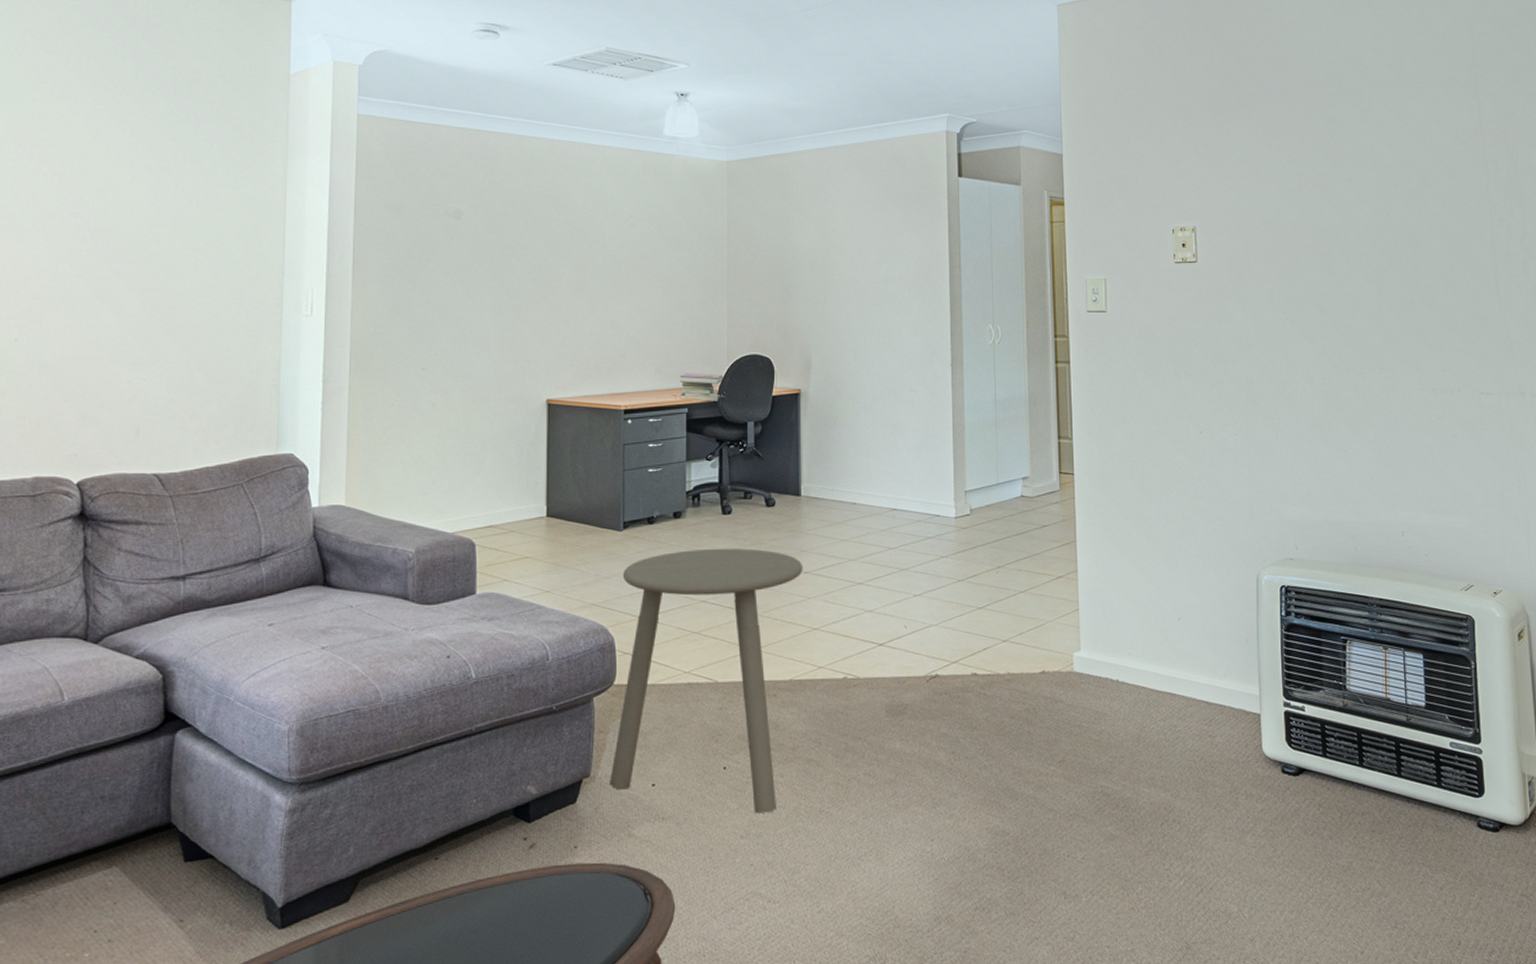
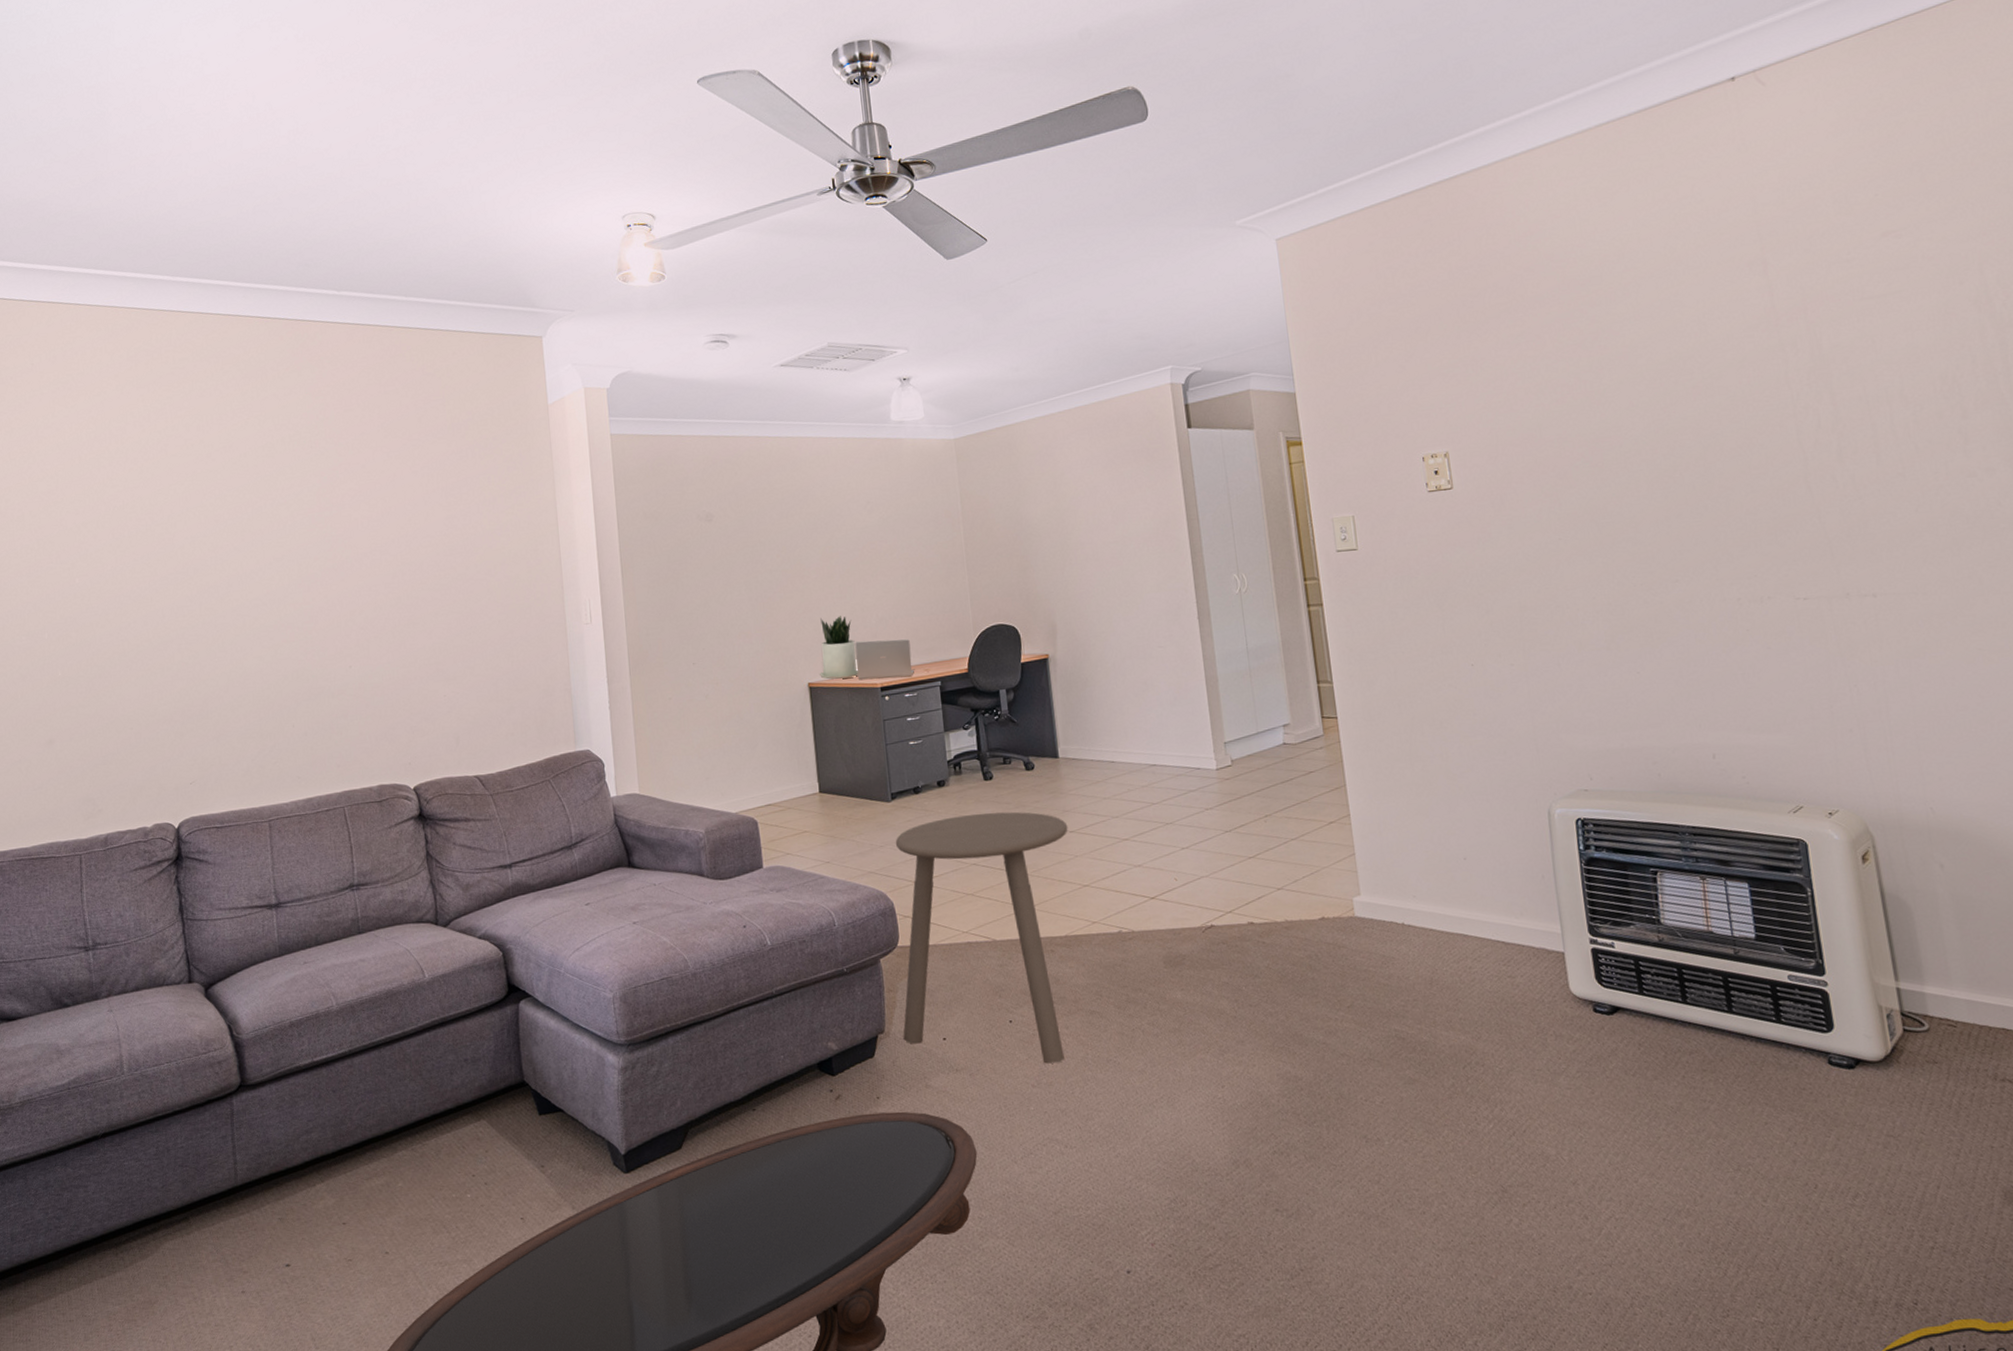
planter: none [560,331,602,398] -> present [820,616,858,680]
laptop: none [600,360,661,402] -> present [855,639,914,680]
books: present [679,373,725,402] -> none [930,646,976,675]

